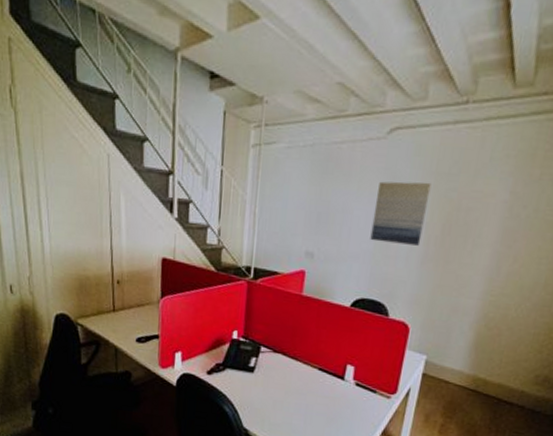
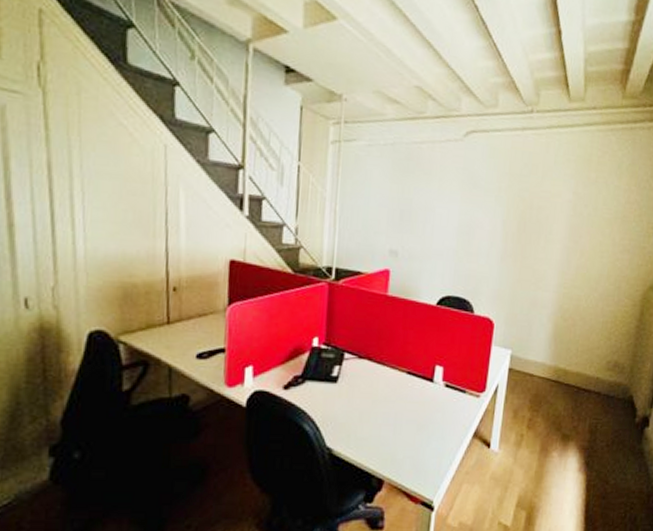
wall art: present [370,181,432,246] -> none [452,181,506,242]

